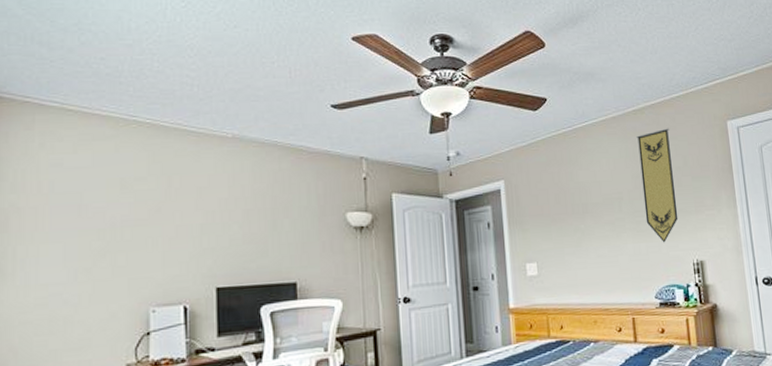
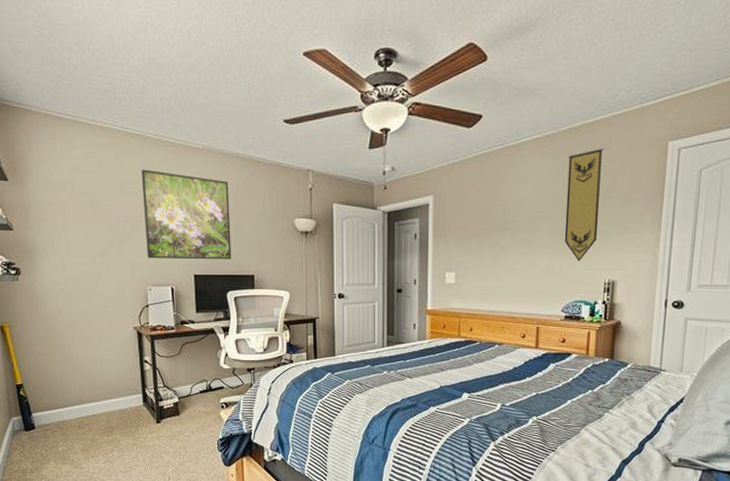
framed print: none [151,162,267,271] -> present [142,169,232,260]

